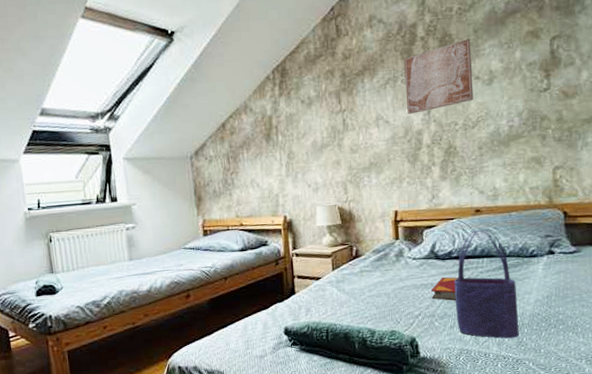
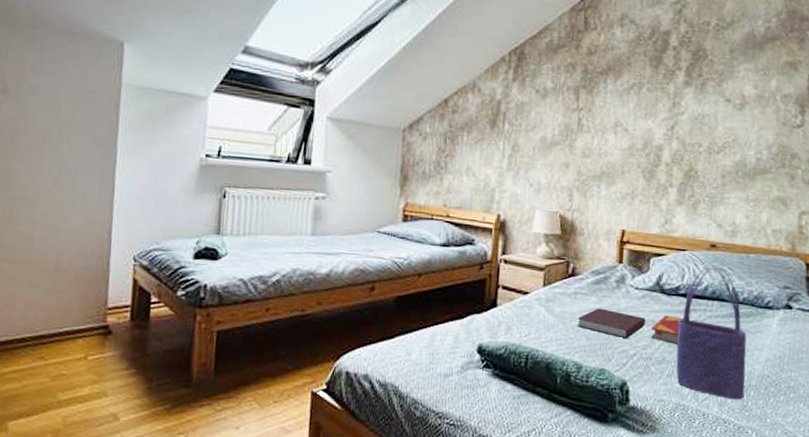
notebook: none [365,280,426,303] -> present [577,308,646,339]
wall art: present [404,38,473,115] -> none [649,57,726,127]

